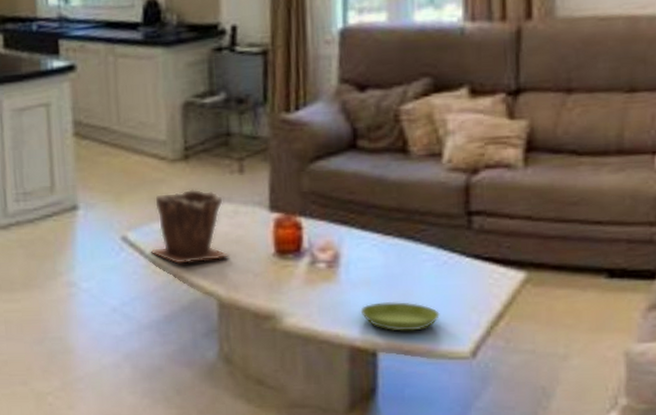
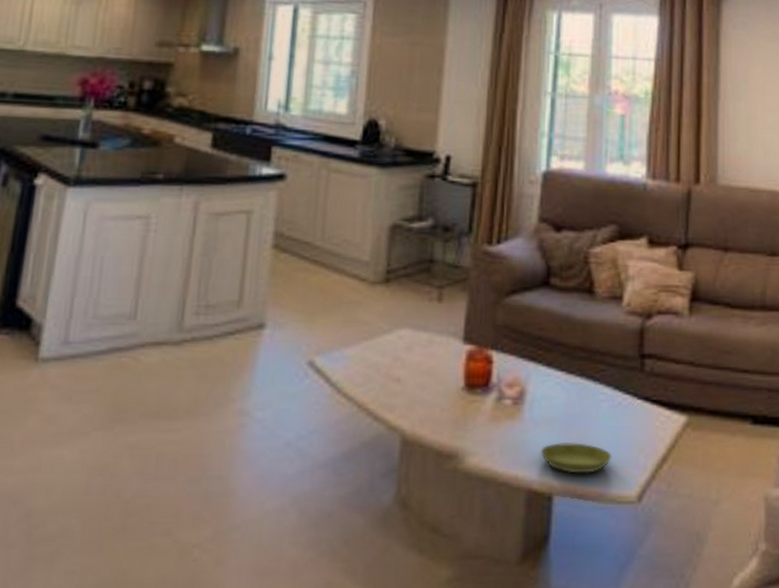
plant pot: present [150,189,230,264] -> none [337,314,419,394]

